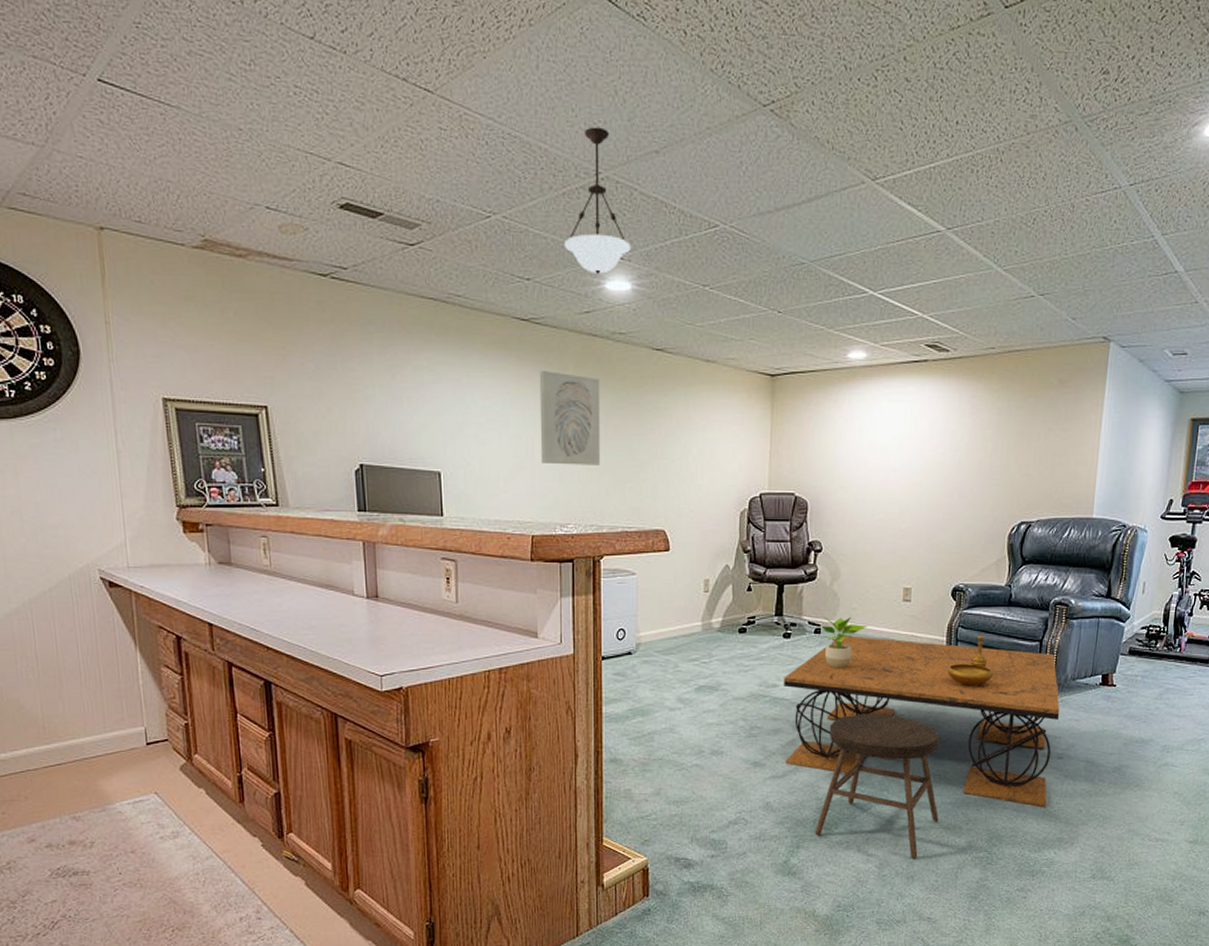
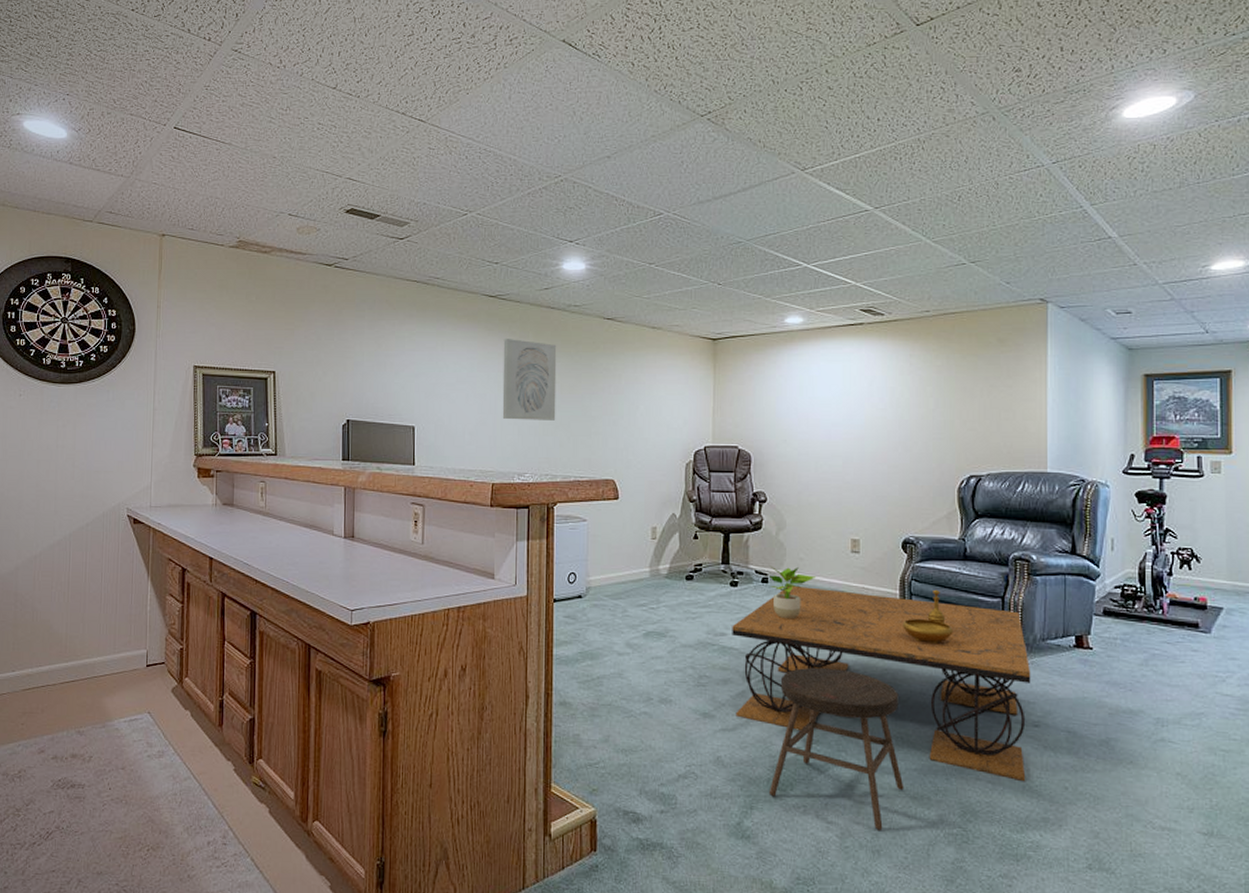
pendant light: present [565,127,632,274] -> none [528,140,586,257]

